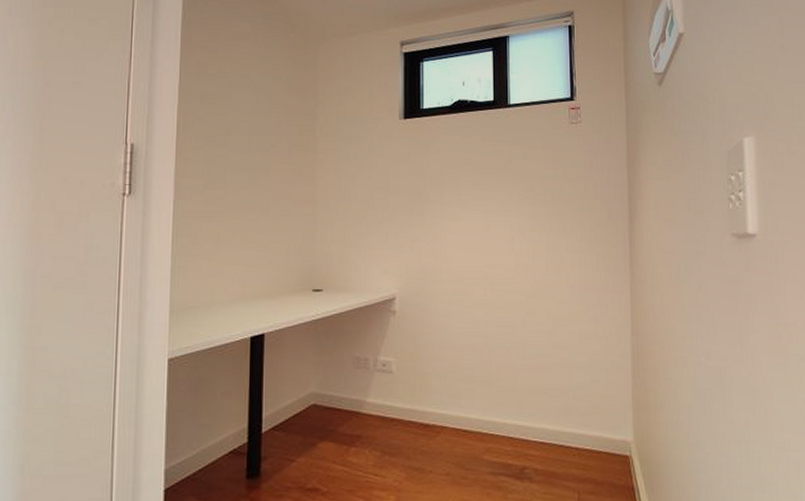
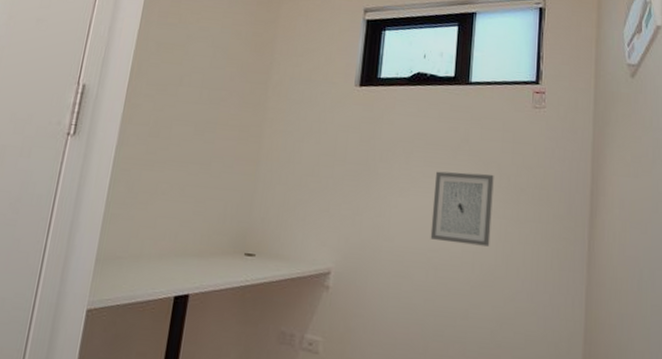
wall art: none [484,190,540,258] -> present [430,171,494,247]

